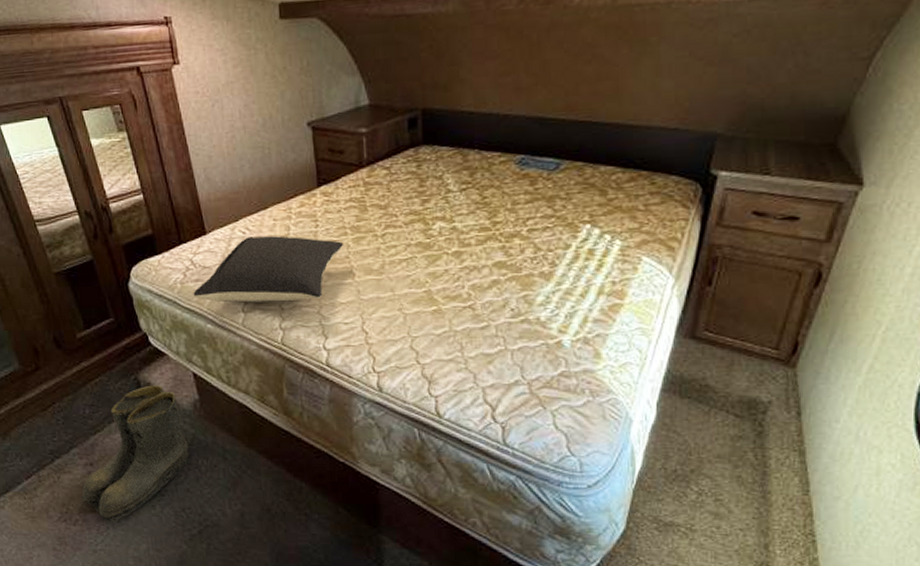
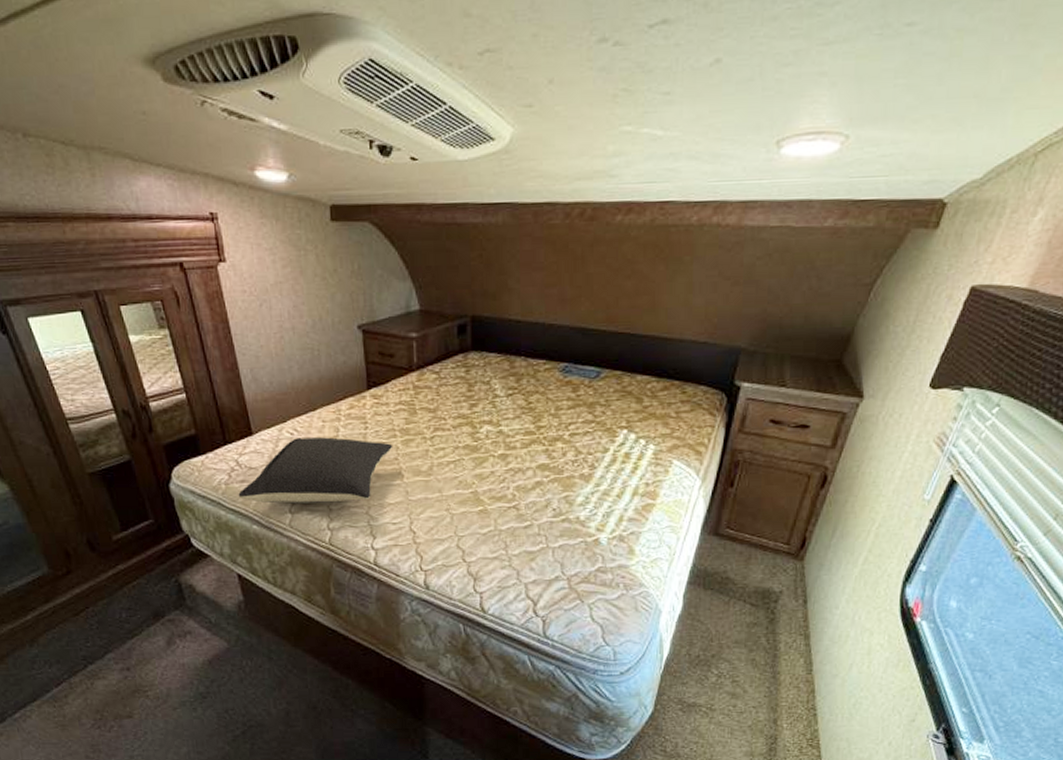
boots: present [81,385,192,523] -> none [116,587,236,727]

